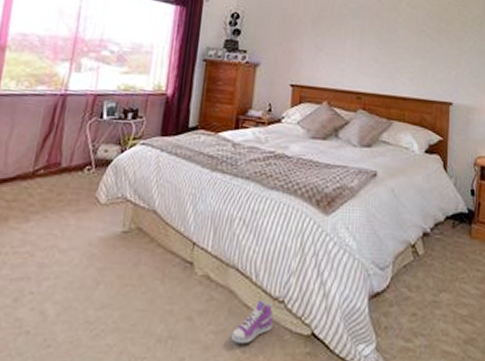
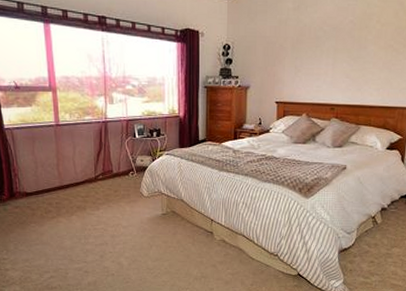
sneaker: present [232,300,274,345] -> none [243,254,271,281]

